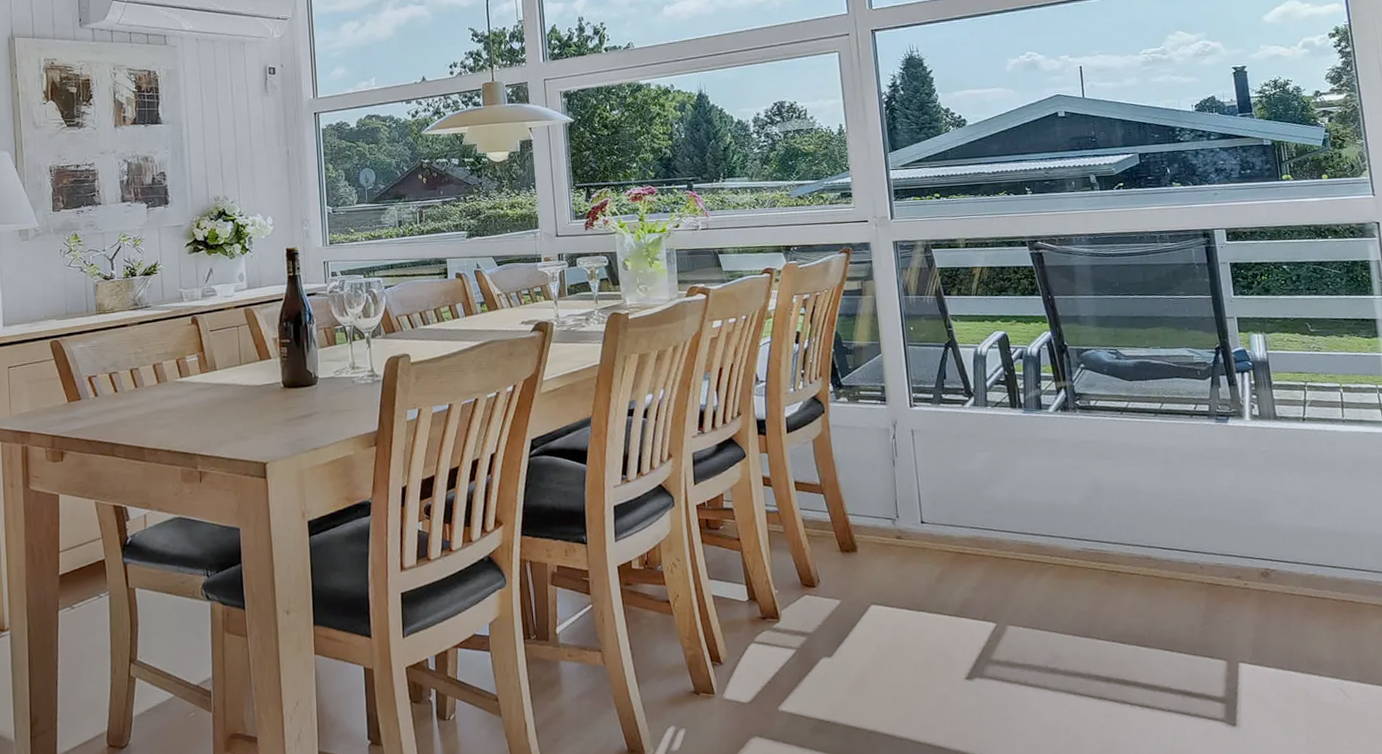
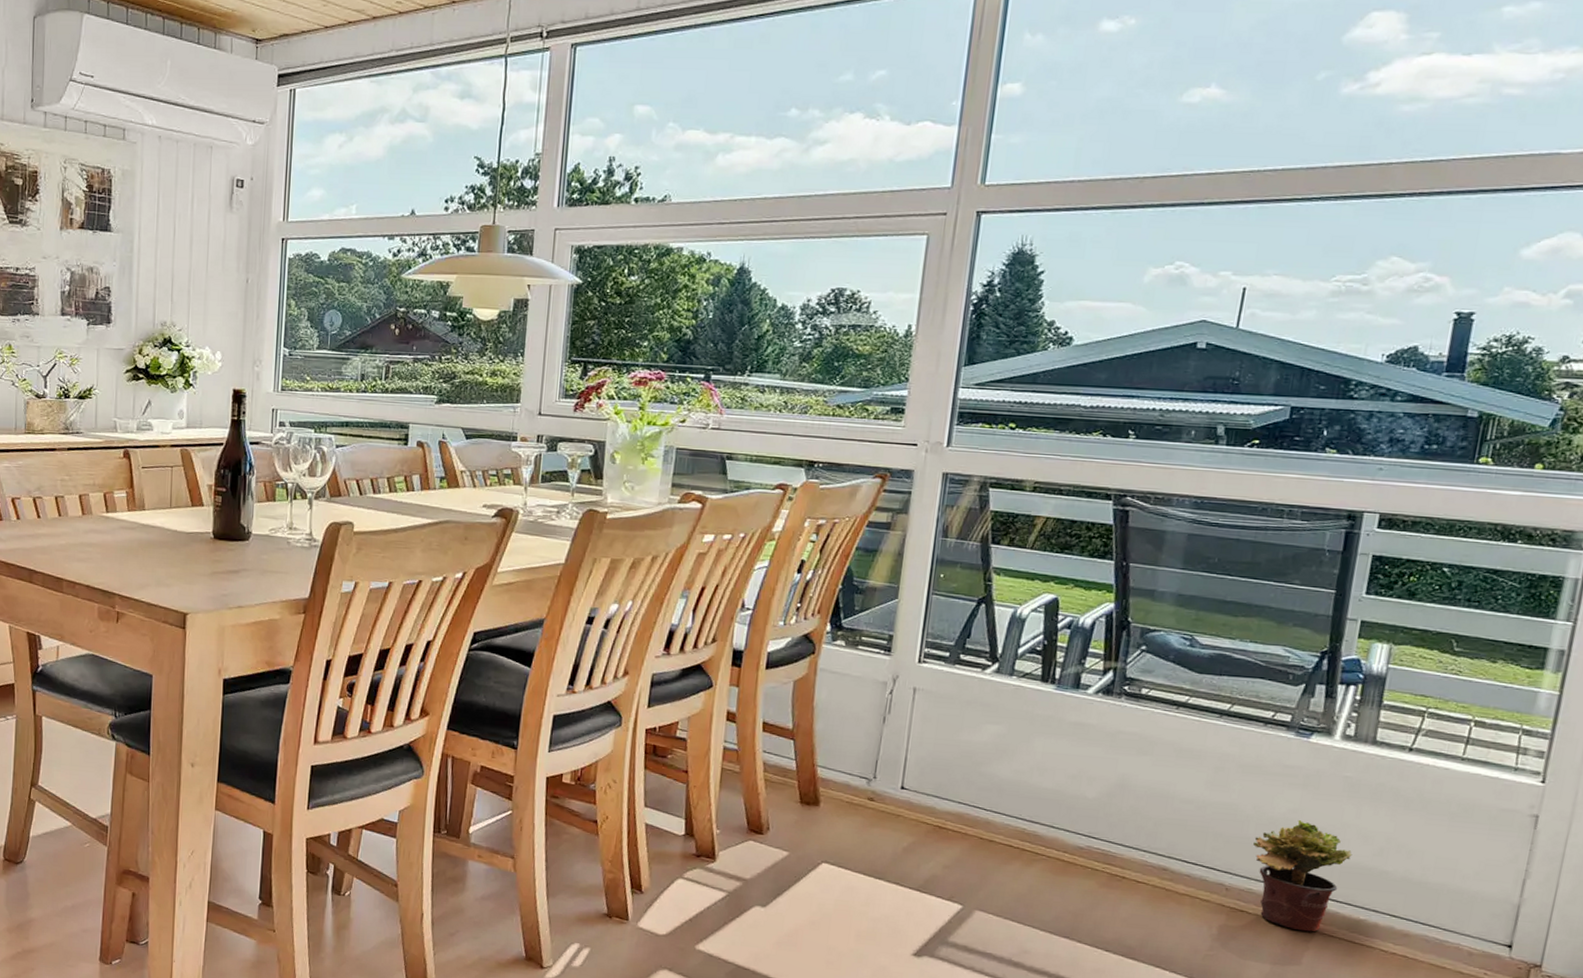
potted plant: none [1210,495,1287,594] -> present [1253,820,1353,932]

